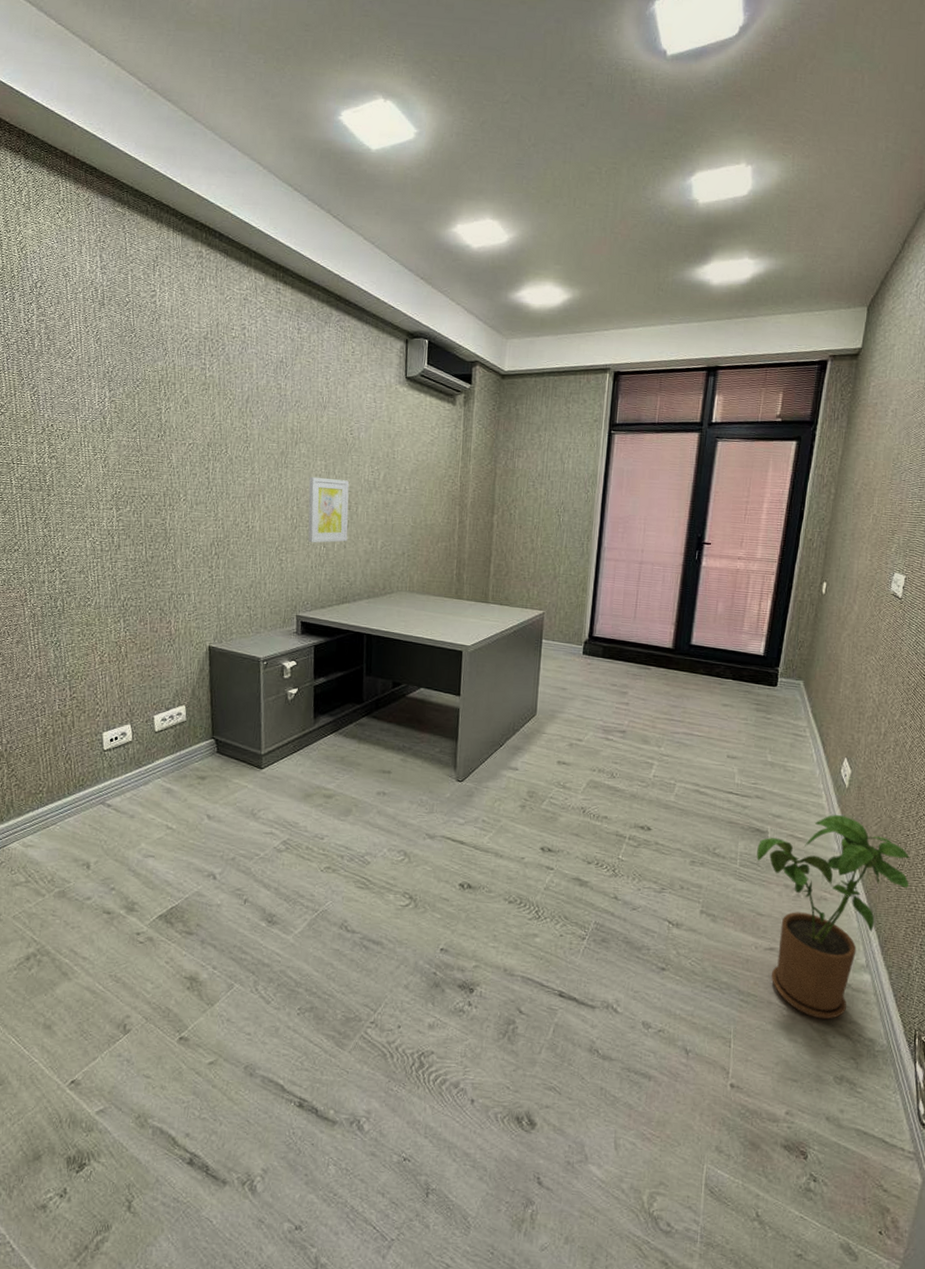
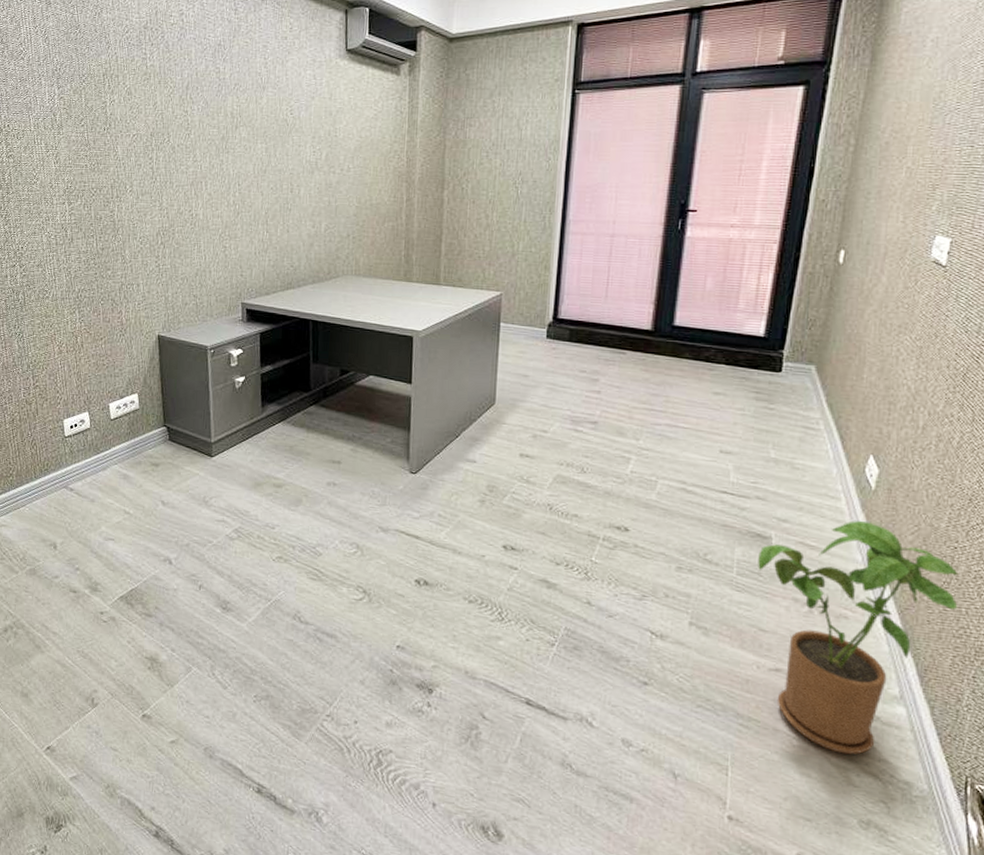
wall art: present [308,476,349,543] -> none [250,160,291,229]

